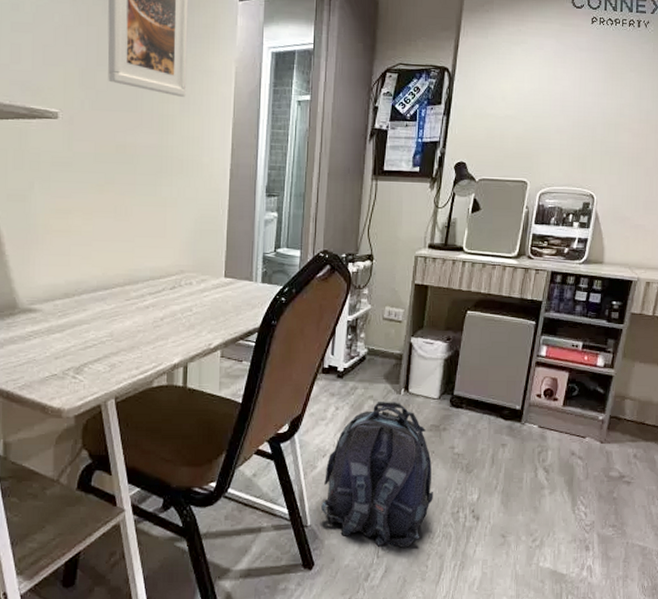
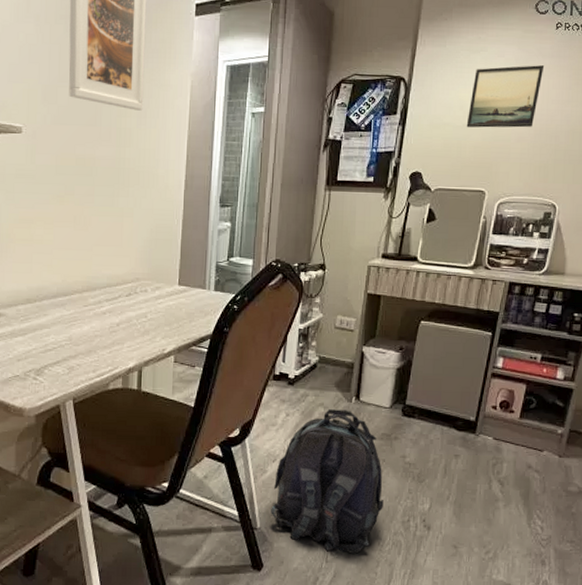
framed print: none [508,58,581,120] -> present [466,65,545,128]

